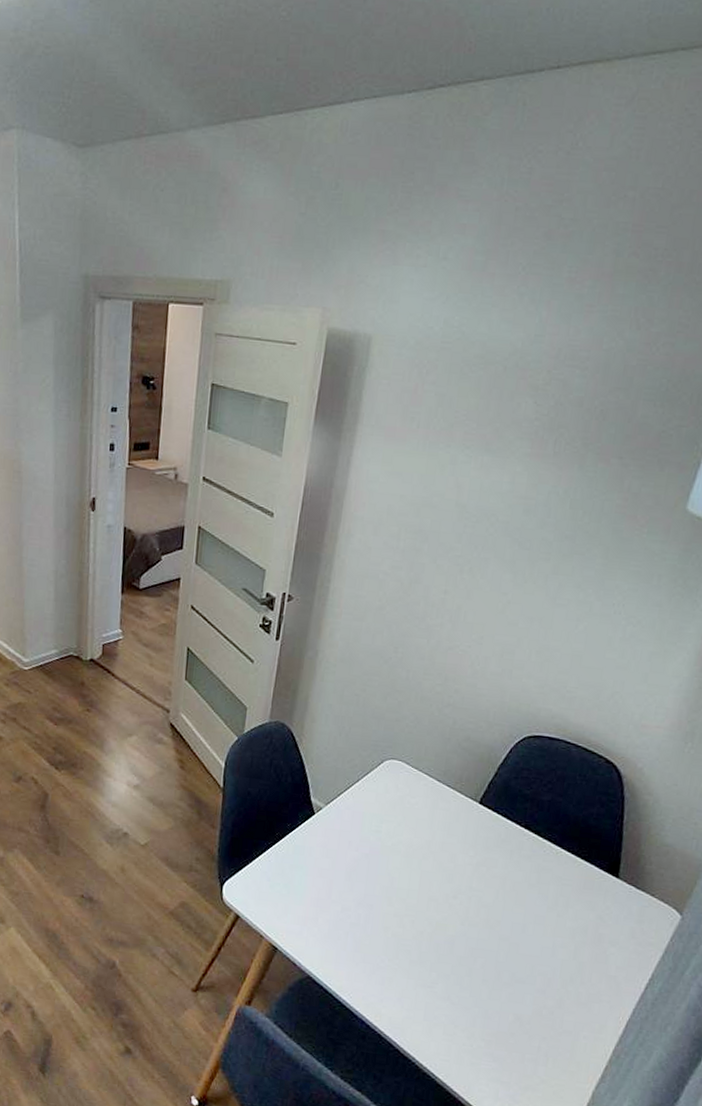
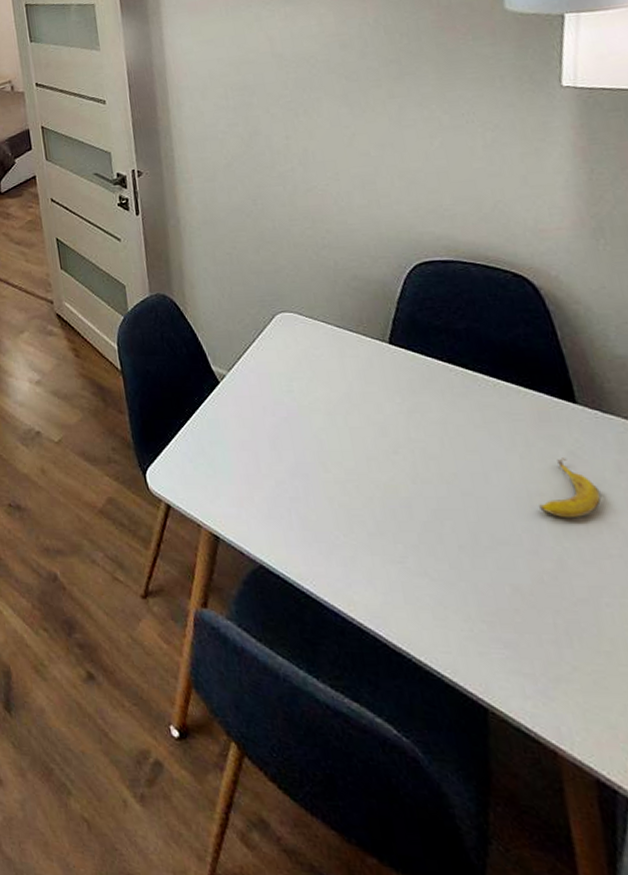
banana: none [558,920,610,969] -> present [538,458,600,518]

